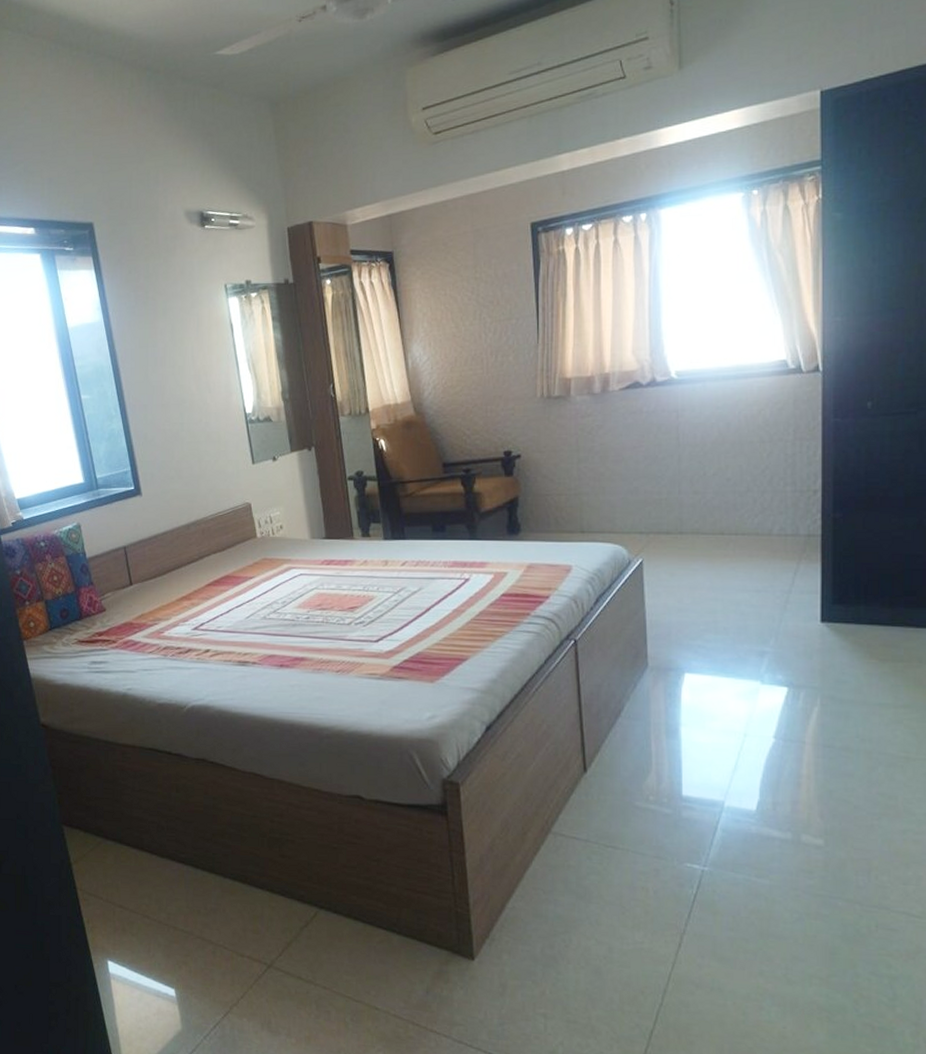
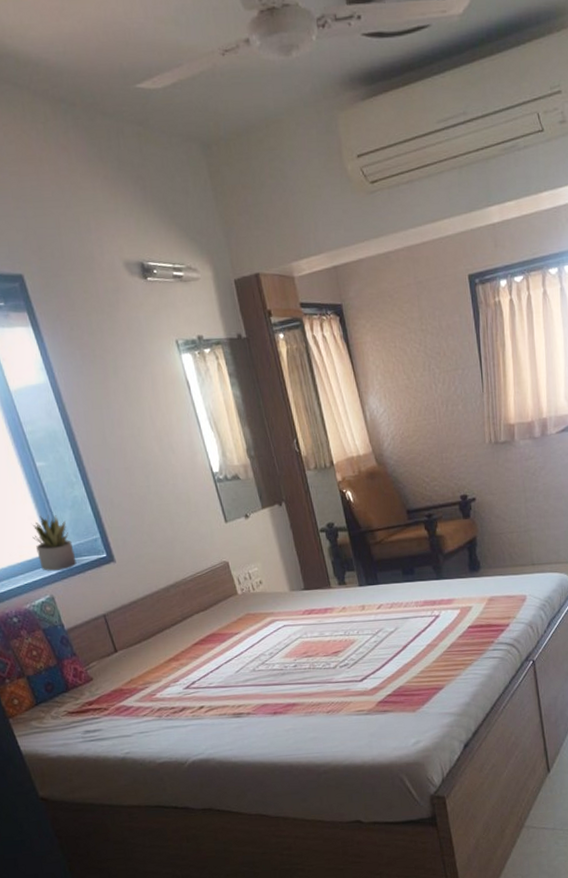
succulent plant: none [69,445,106,500] -> present [32,514,77,571]

